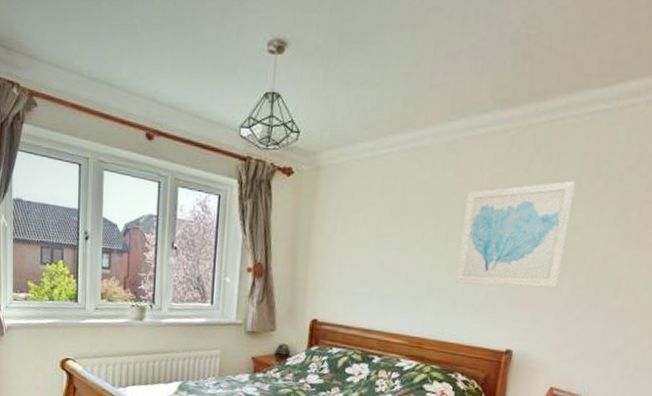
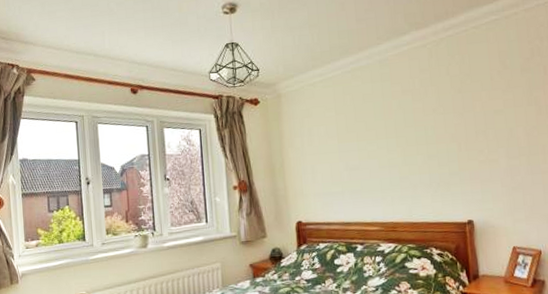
wall art: present [455,180,577,288] -> none [405,75,496,171]

